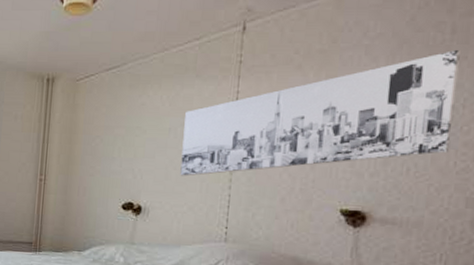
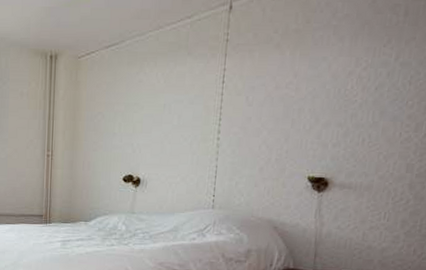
wall art: present [180,50,460,177] -> none [174,31,411,150]

